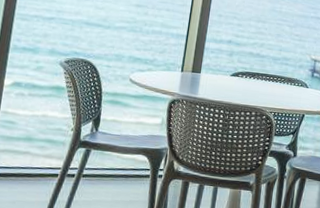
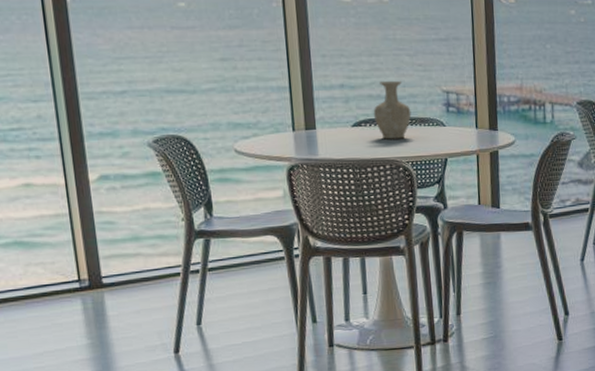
vase: none [250,43,282,93] -> present [373,80,412,140]

